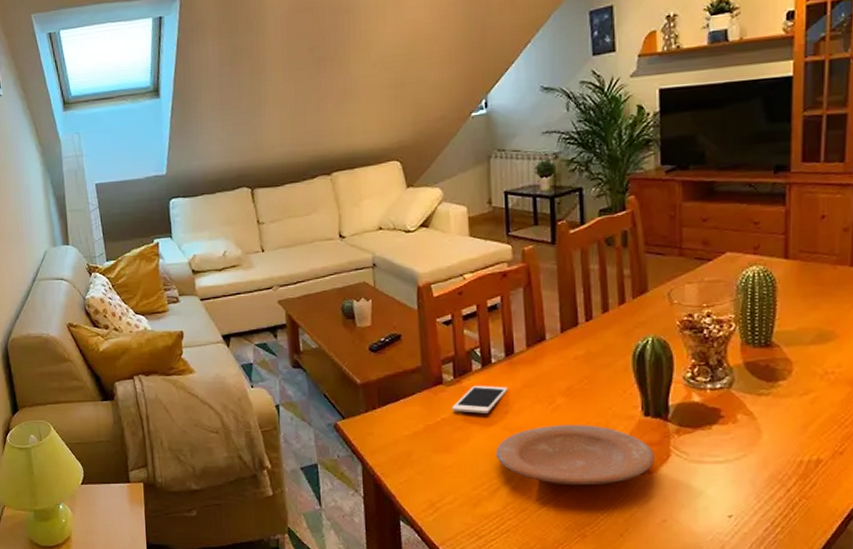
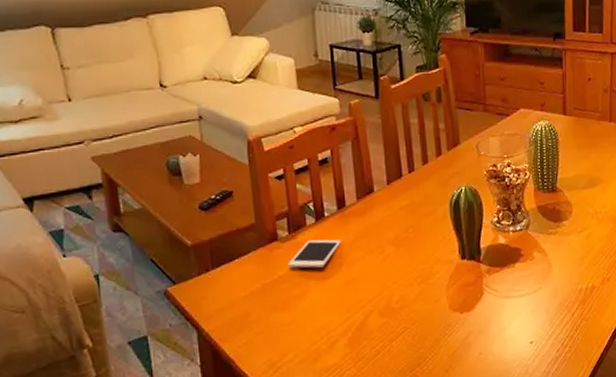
plate: present [495,425,654,486] -> none [332,271,471,331]

